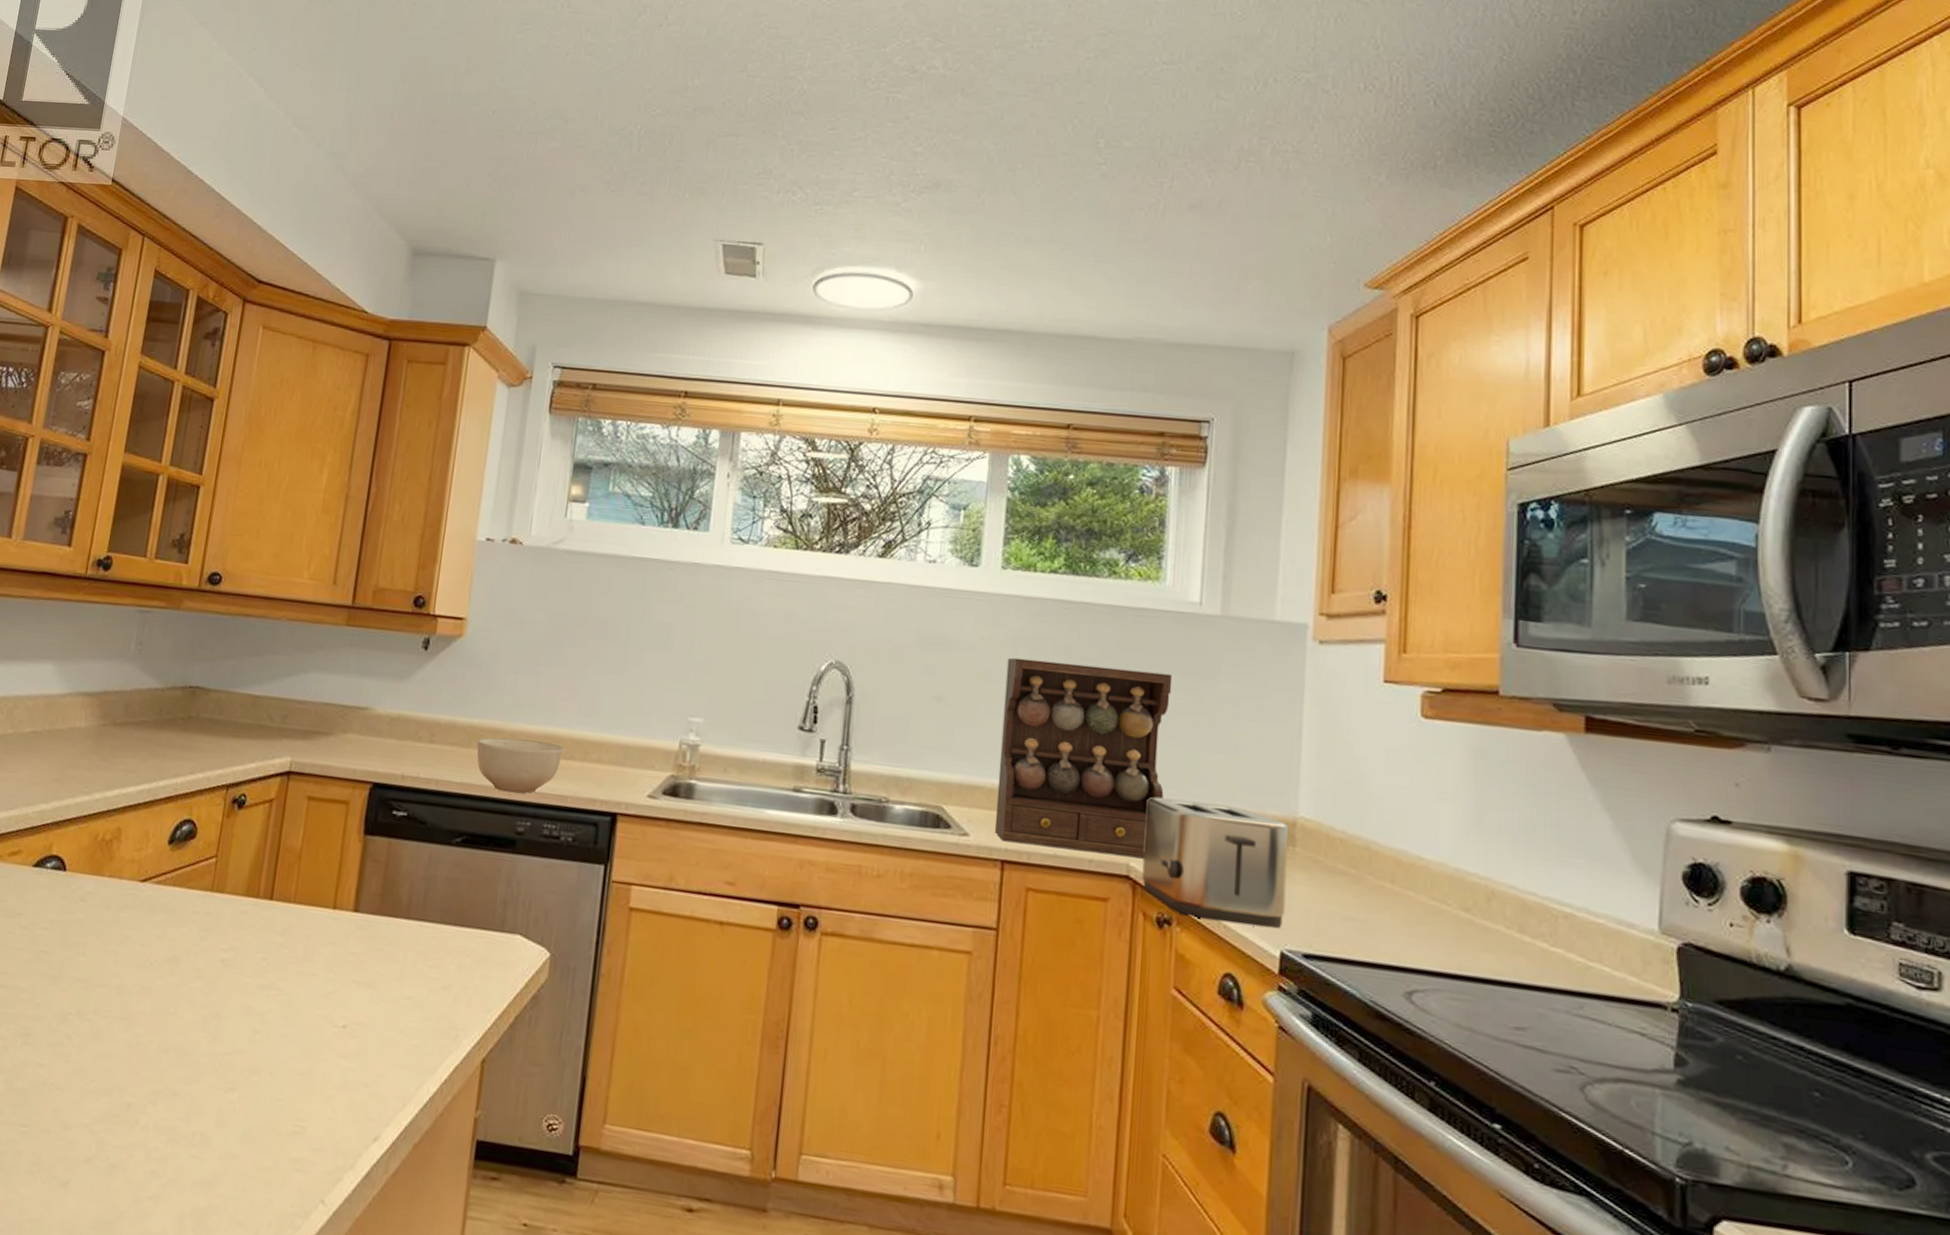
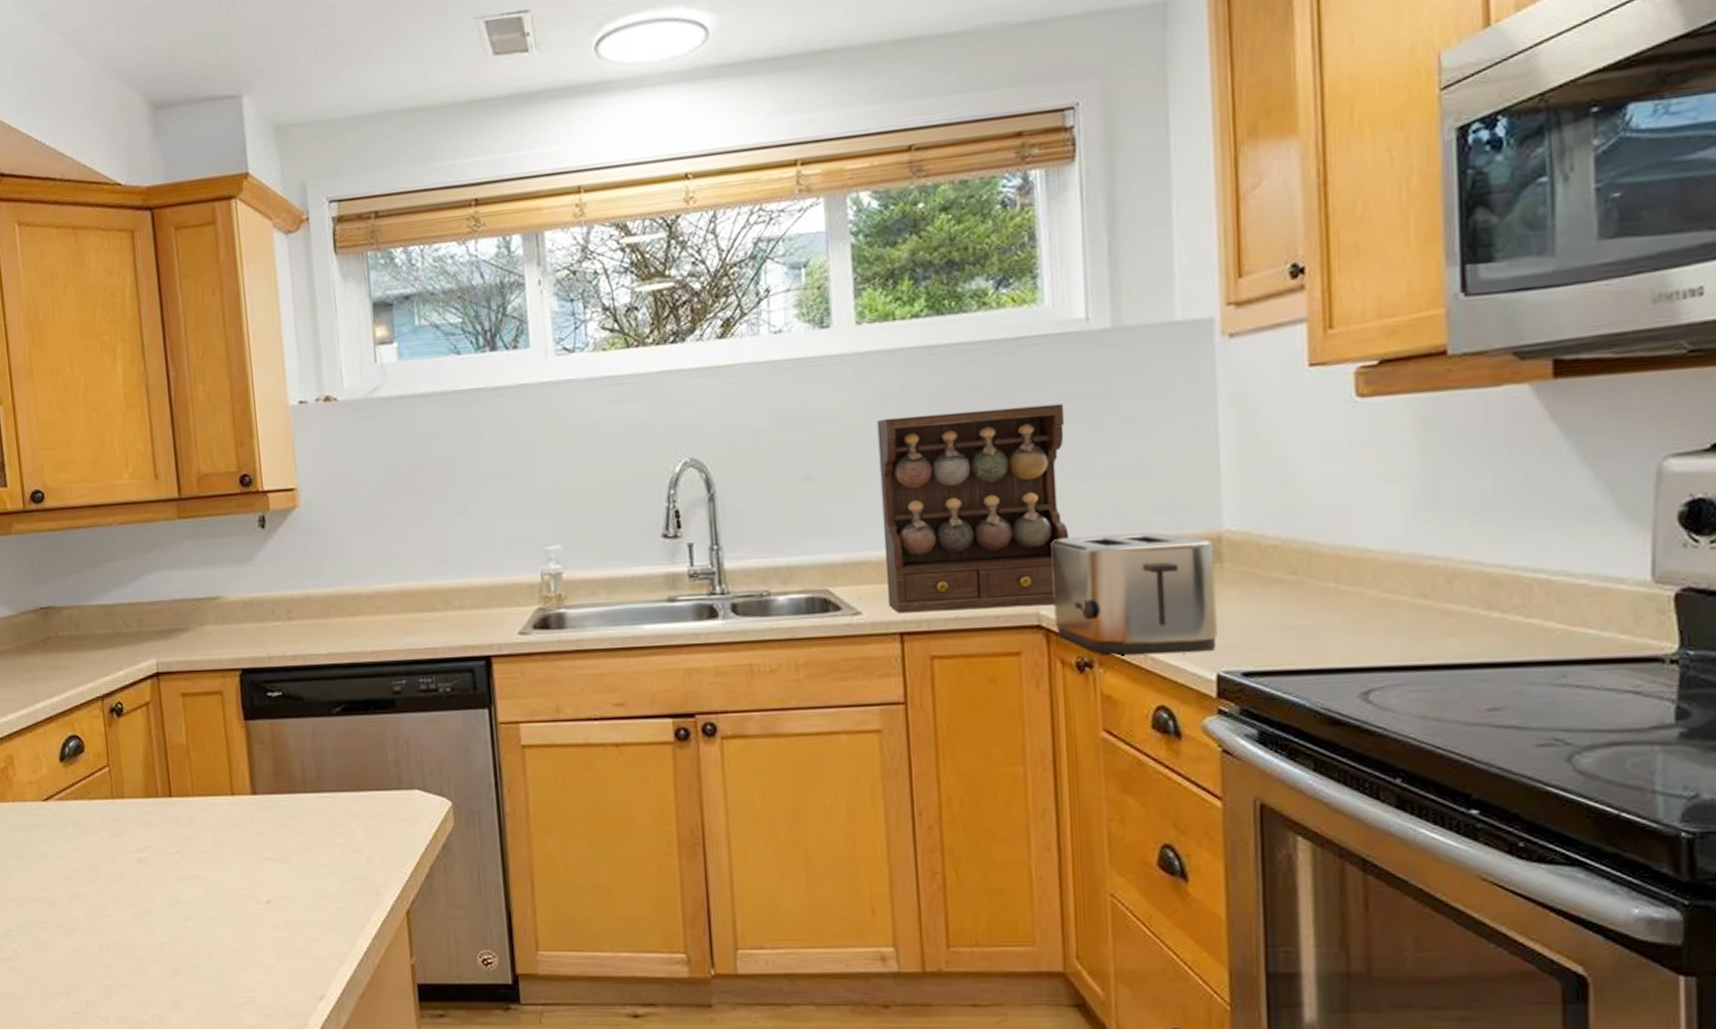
bowl: present [476,737,564,793] -> none [334,598,424,655]

